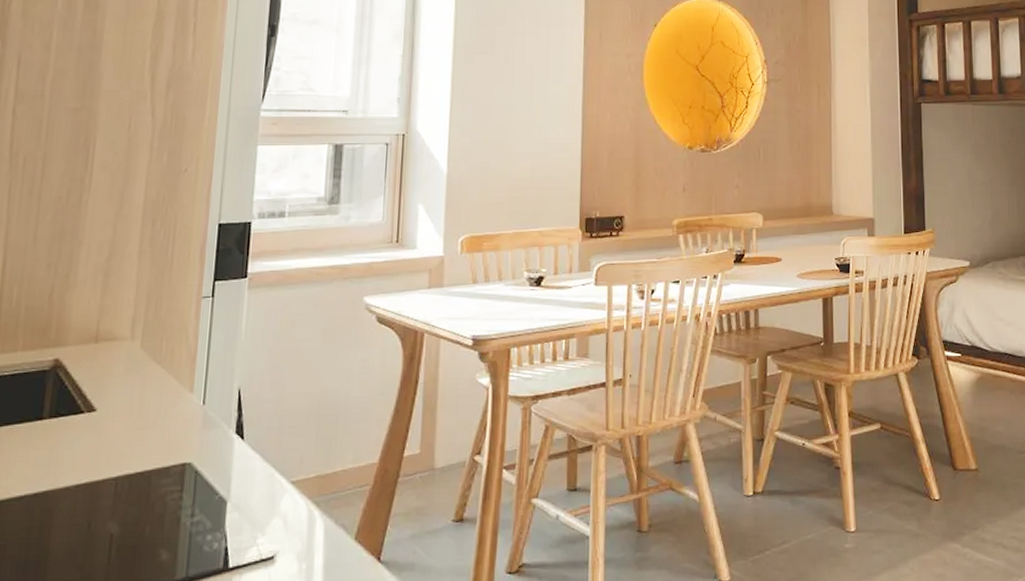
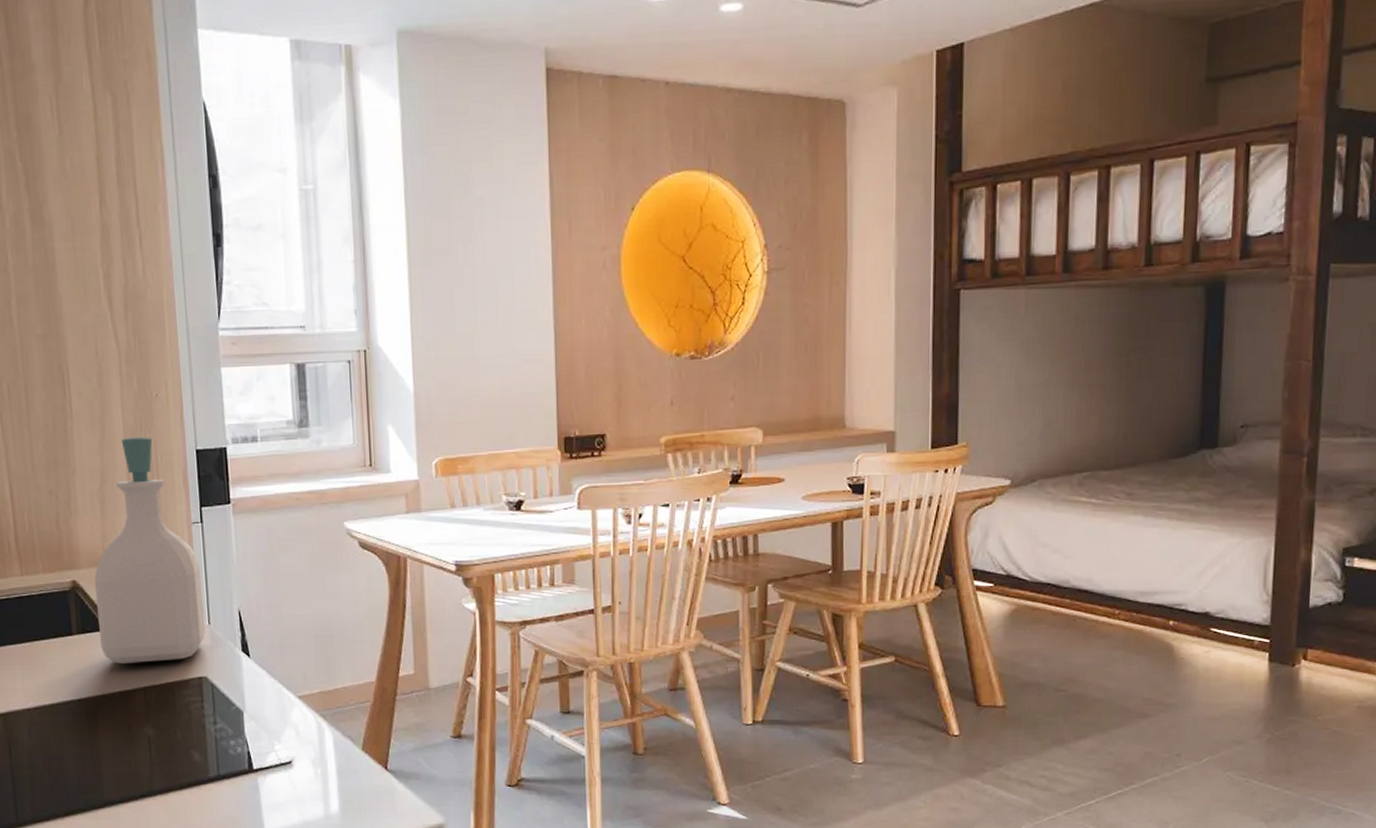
soap bottle: none [74,210,204,452] -> present [94,436,206,665]

